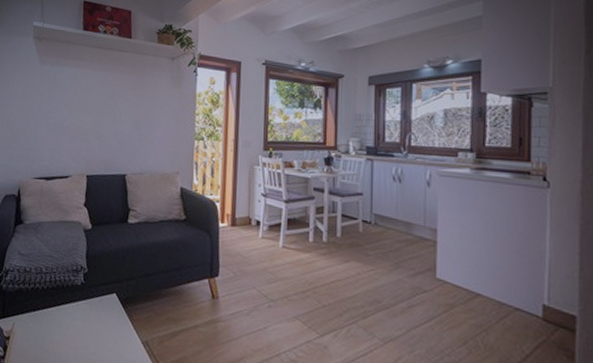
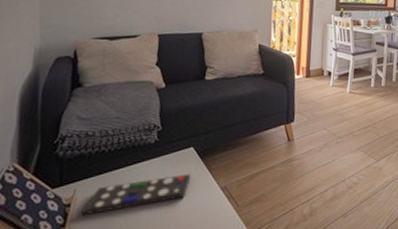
remote control: none [17,321,114,351] -> present [81,174,191,216]

